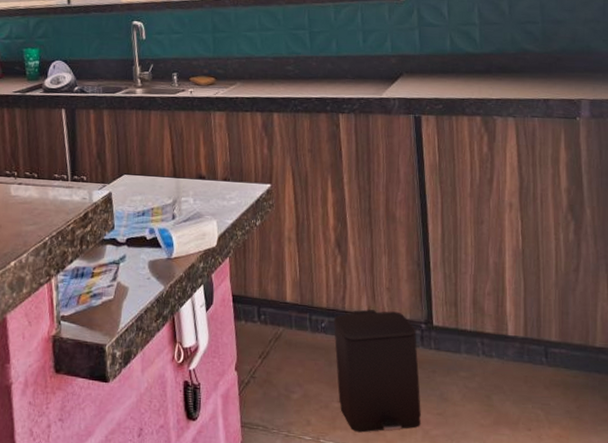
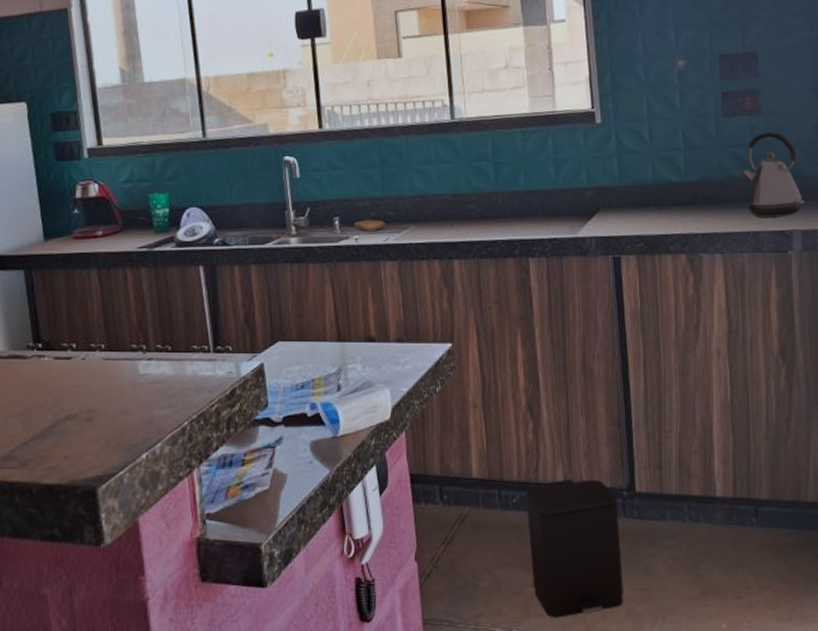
kettle: none [532,11,592,88] -> present [741,132,804,218]

